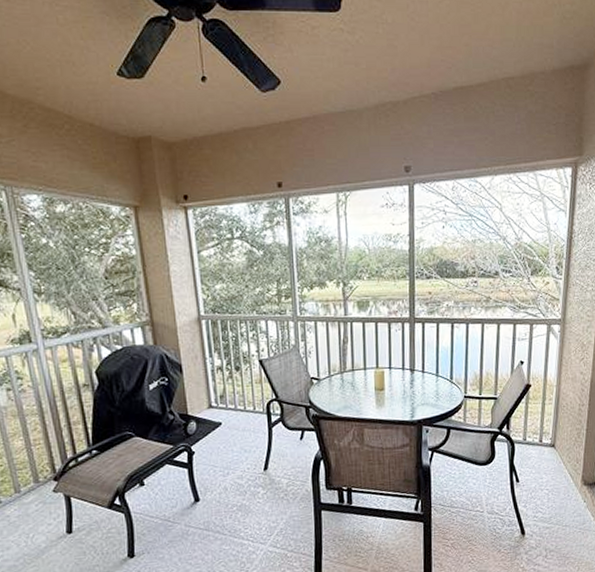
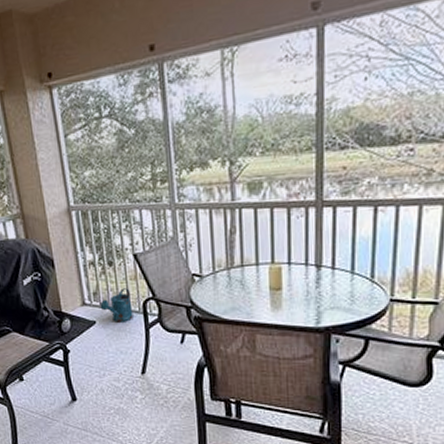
watering can: none [226,391,258,423] -> present [99,288,133,322]

